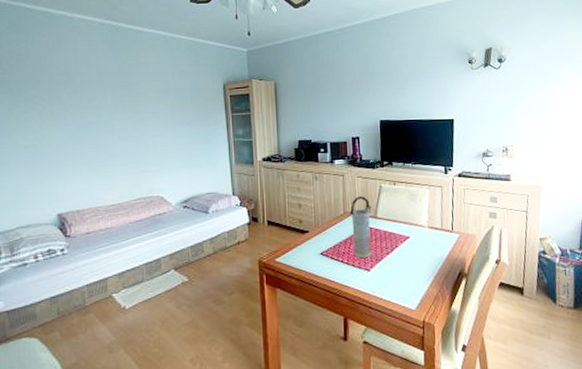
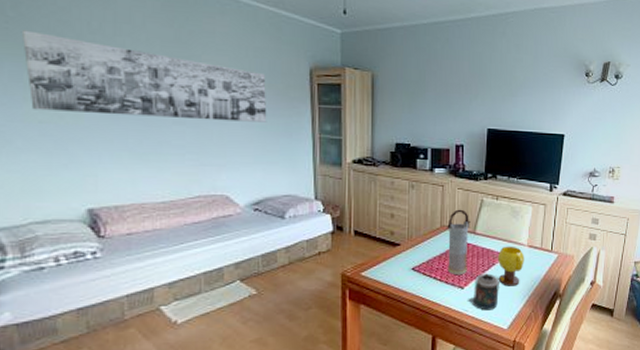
wall art: none [13,78,191,138] -> present [22,30,267,122]
candle: none [375,255,404,292] -> present [468,273,499,311]
mug: none [400,228,427,268] -> present [498,246,524,286]

